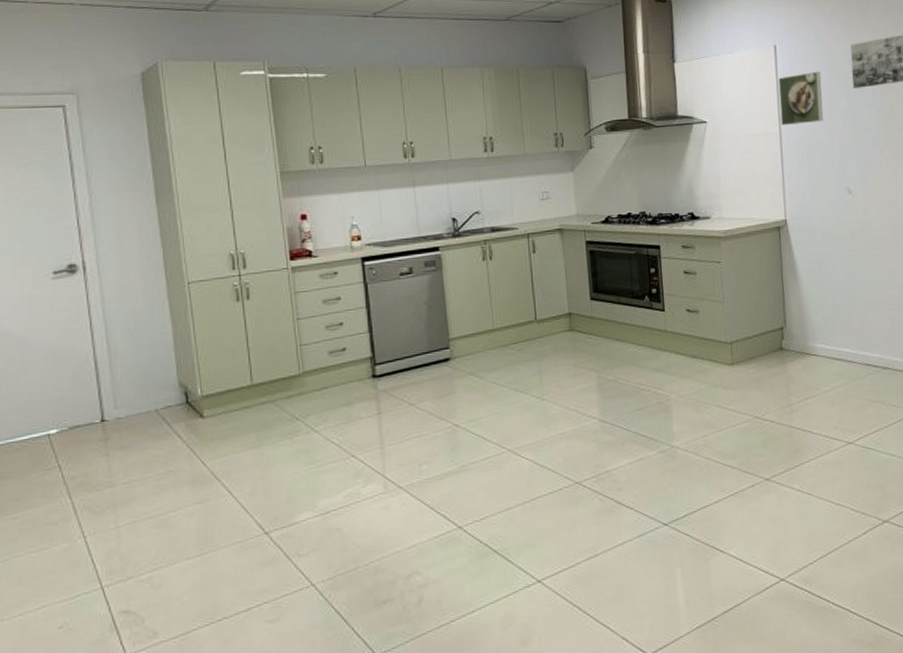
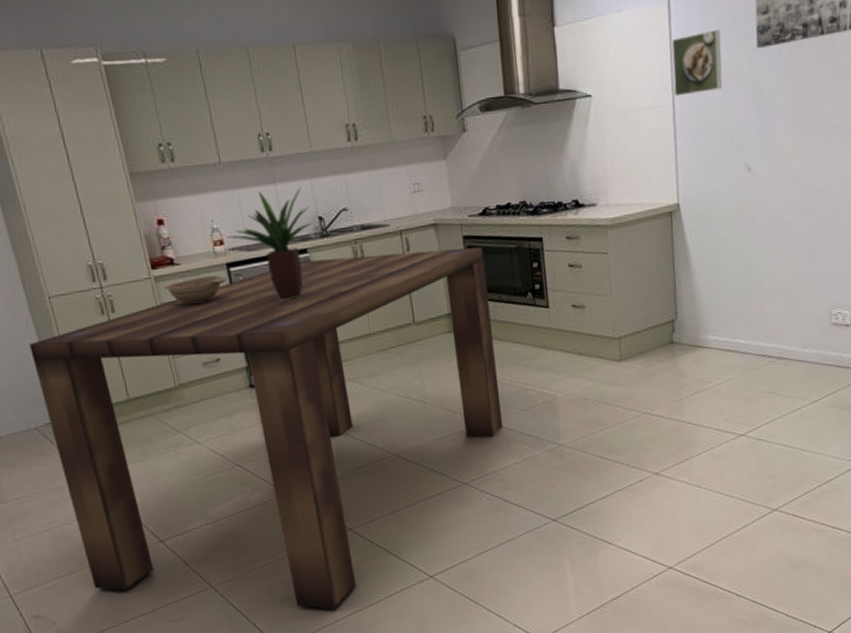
dining table: none [162,252,618,615] -> present [29,247,503,610]
decorative bowl: none [300,268,360,295] -> present [164,275,227,305]
potted plant: none [364,190,445,294] -> present [226,186,311,300]

